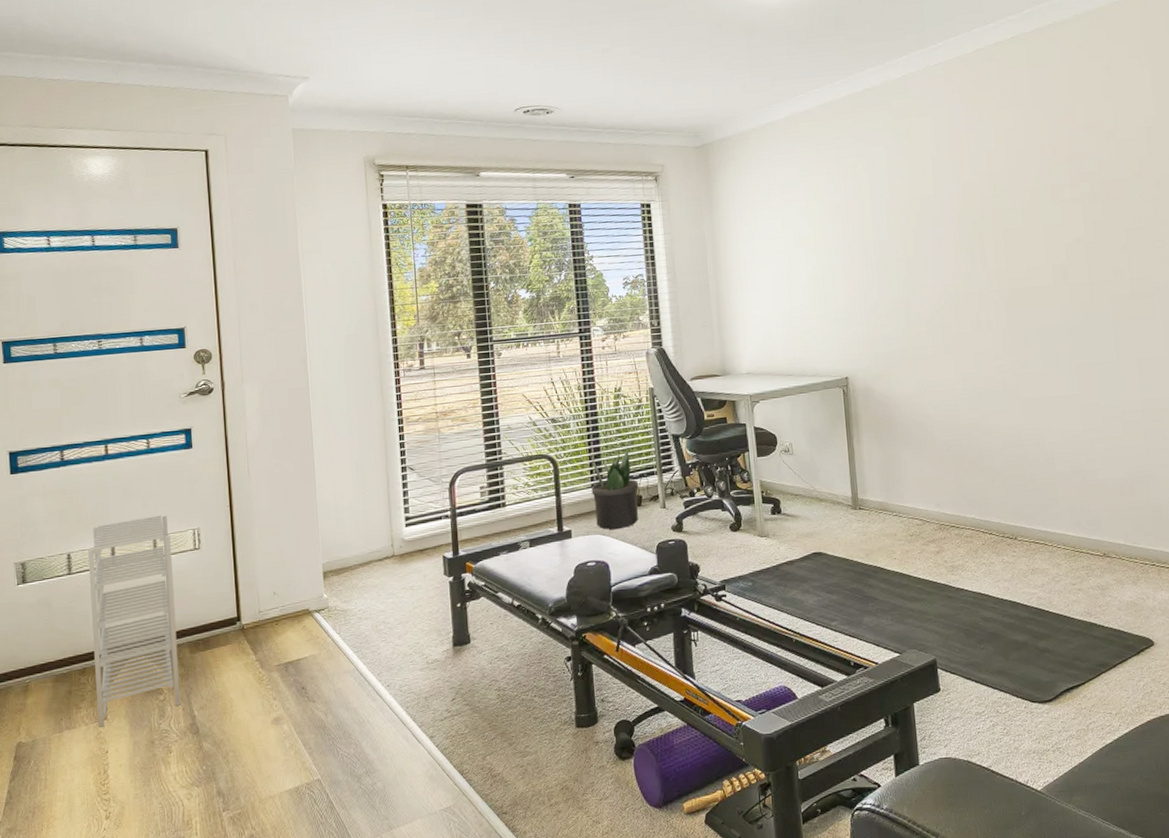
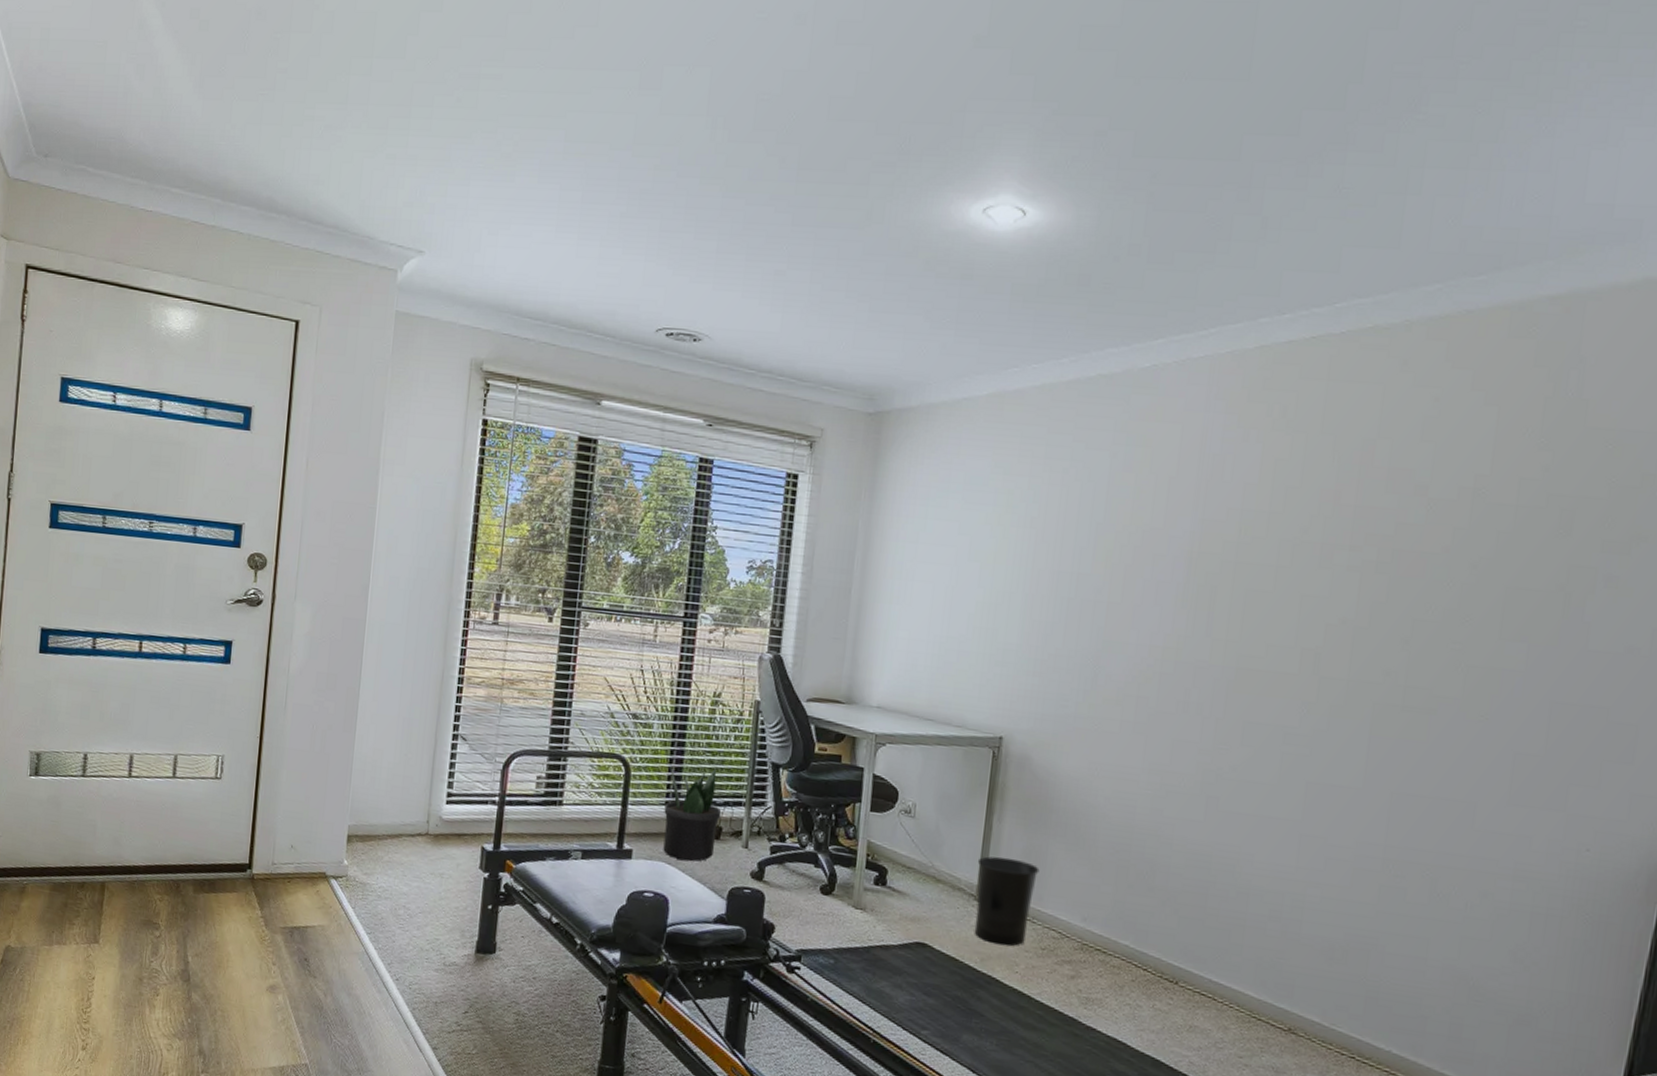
shoe rack: present [88,515,181,727] -> none [89,729,193,950]
waste bin: none [848,470,897,540] -> present [974,856,1040,946]

